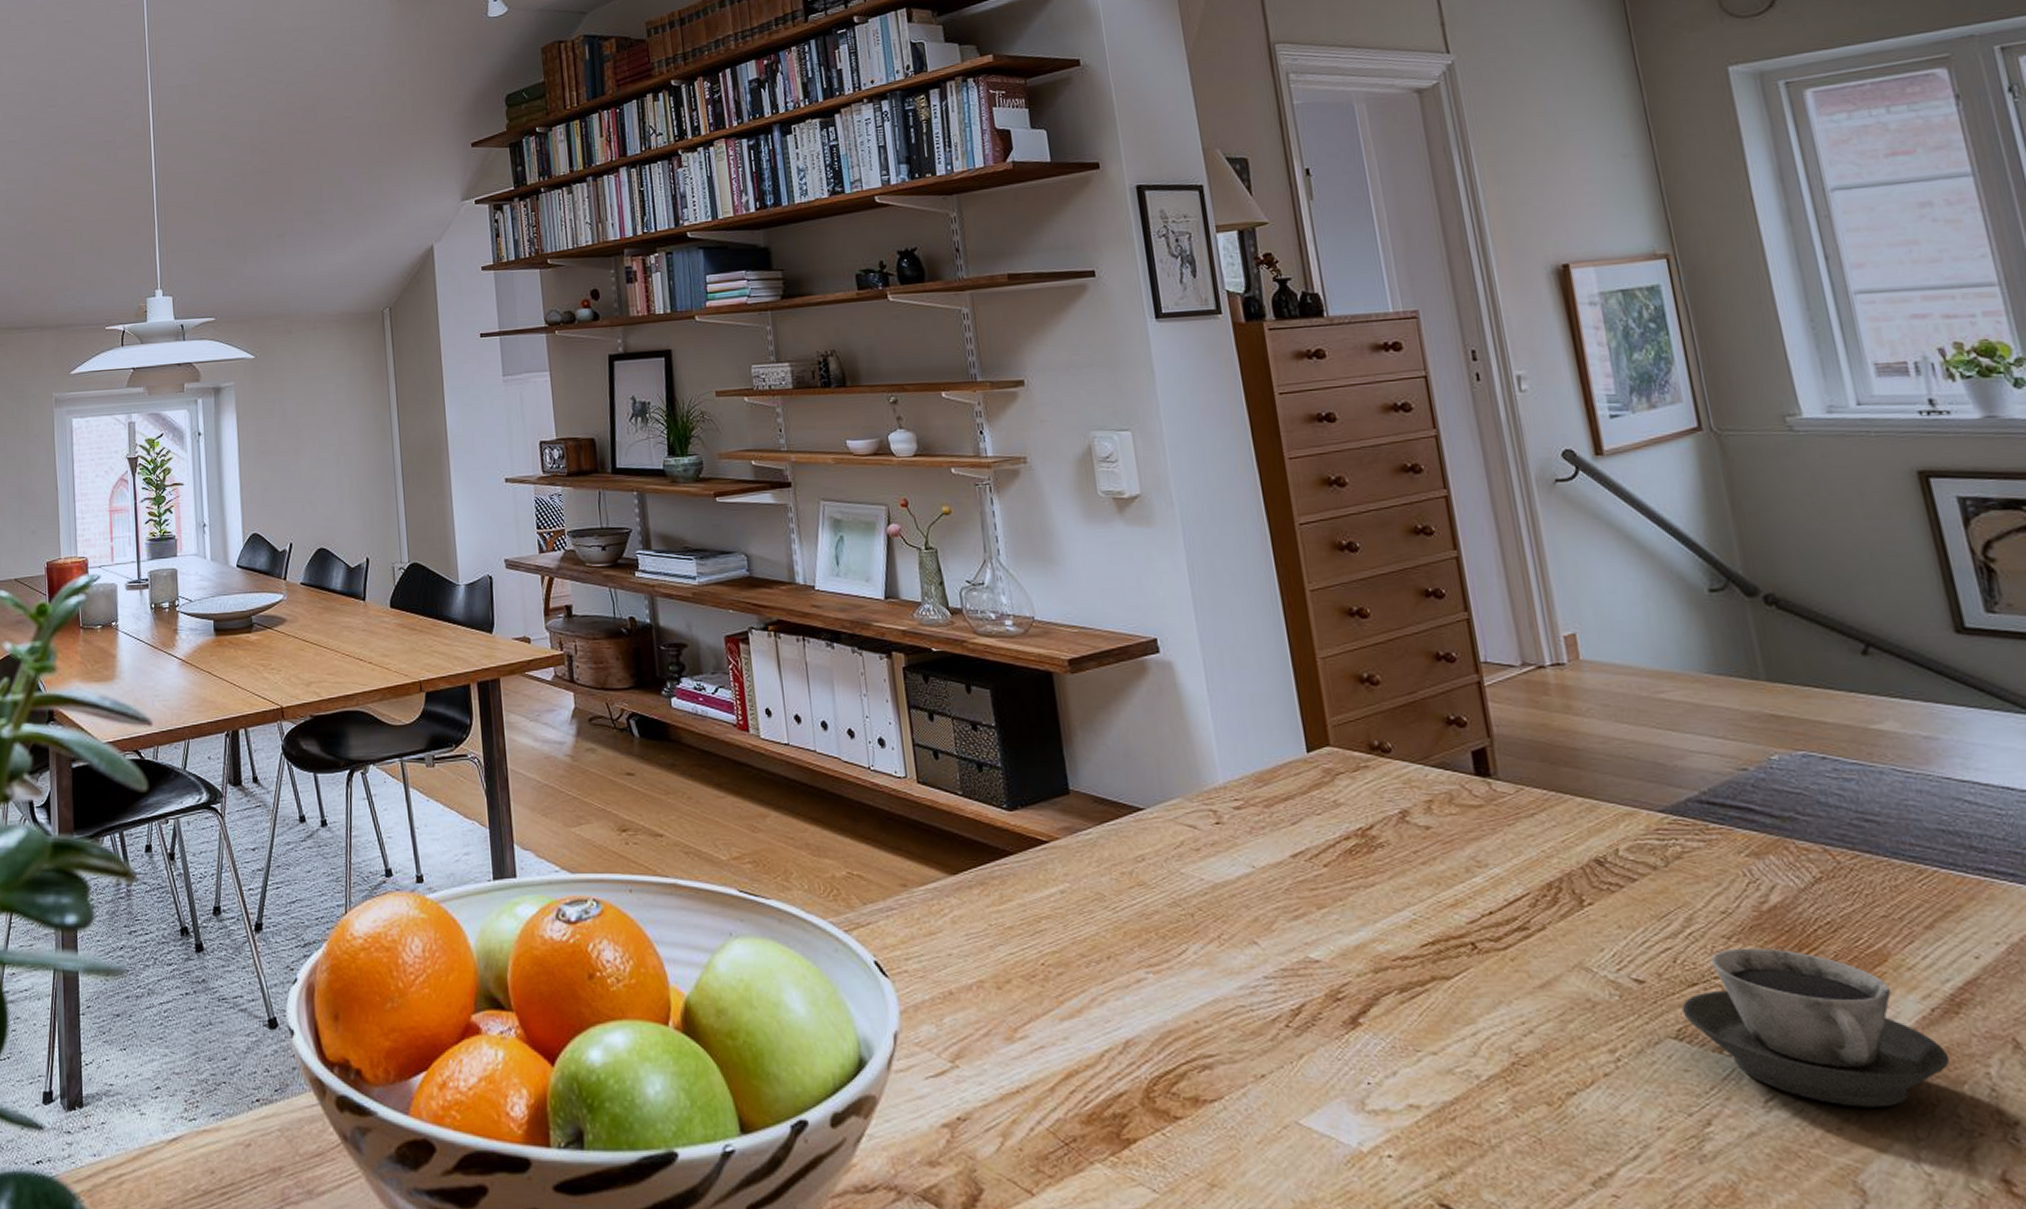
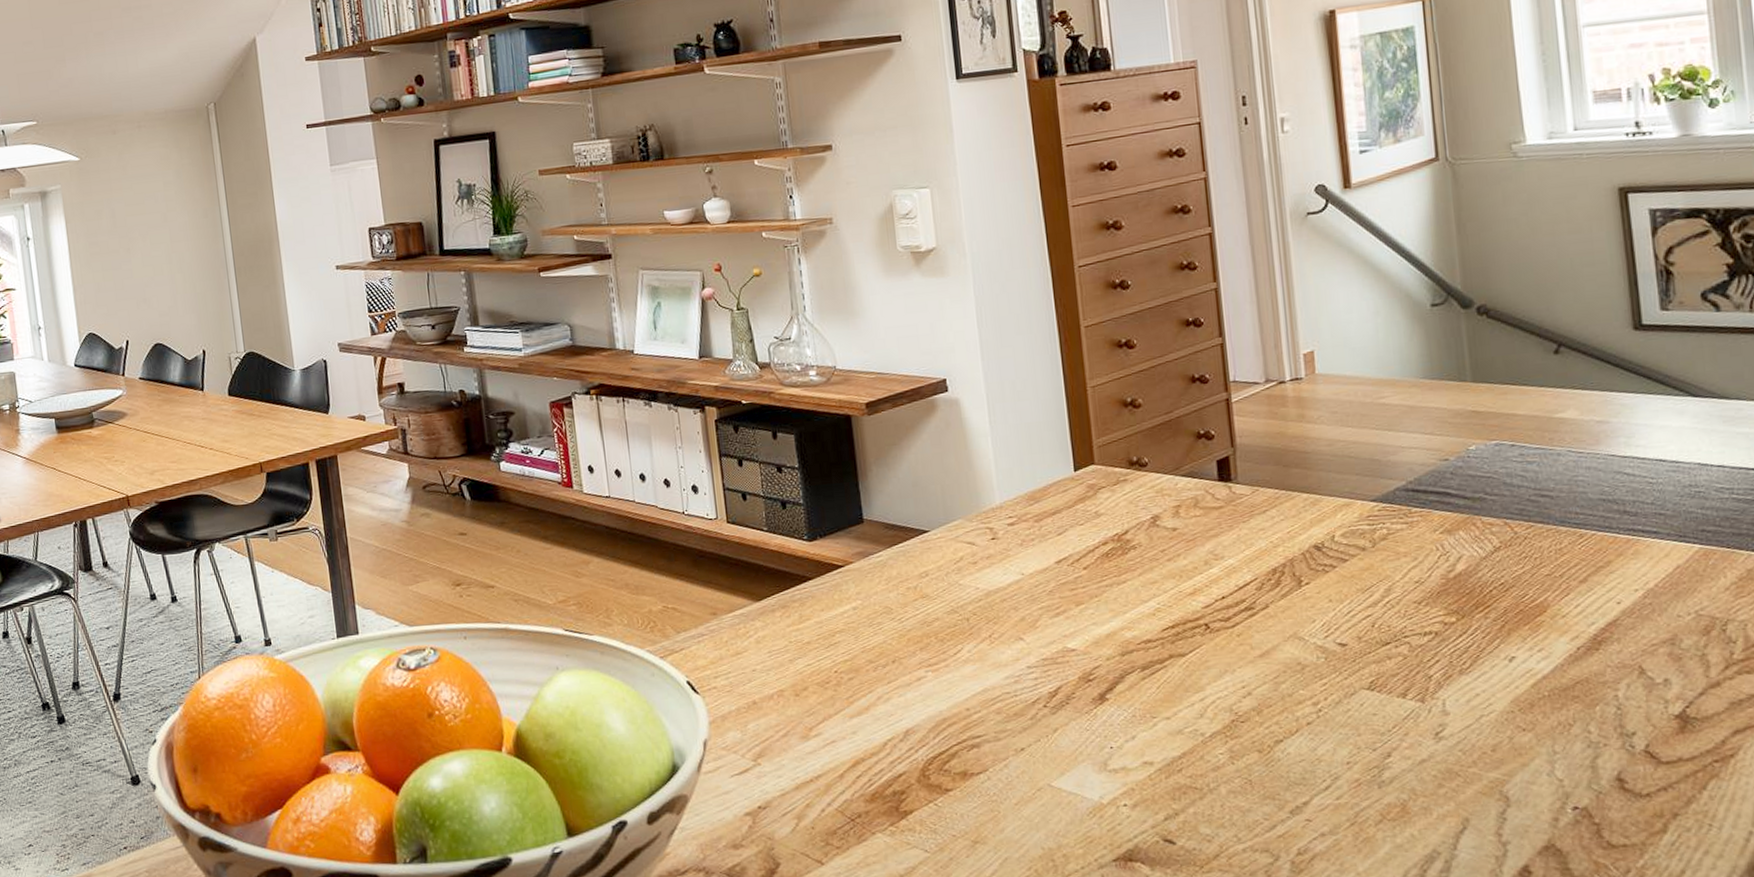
cup: present [1681,948,1951,1108] -> none [1375,609,1588,732]

